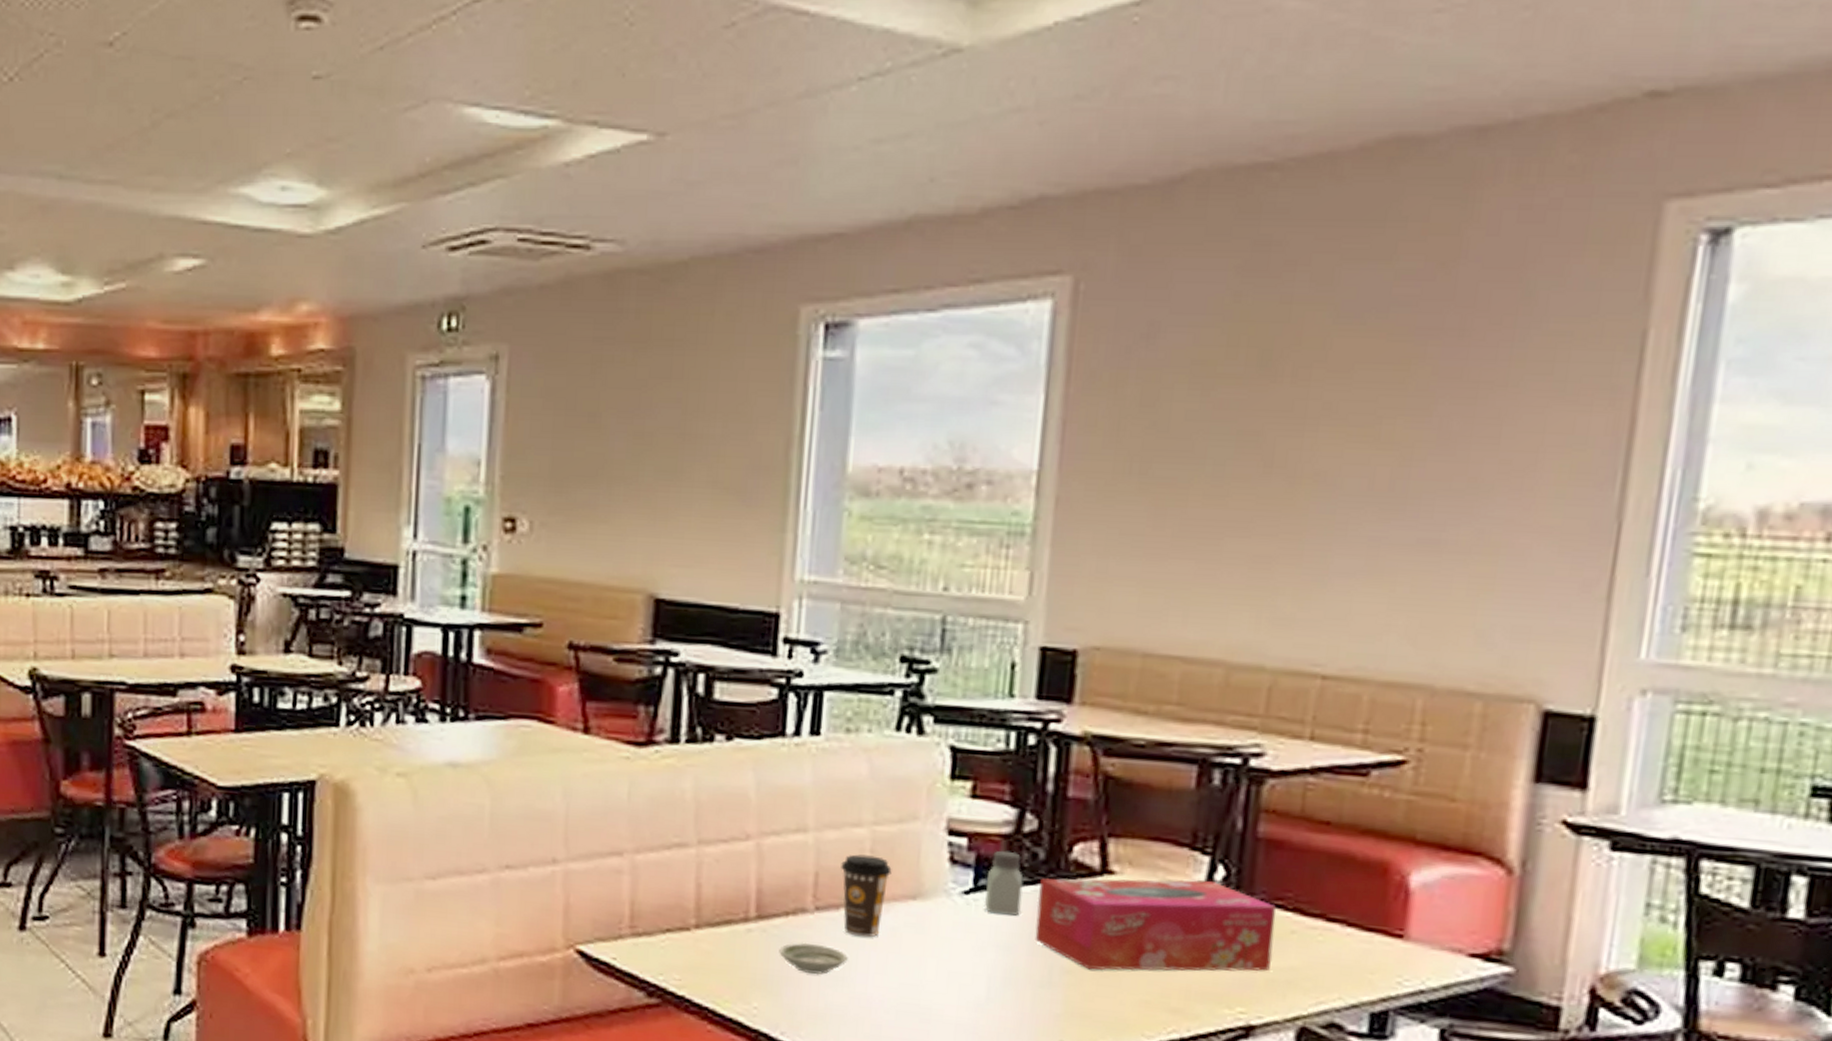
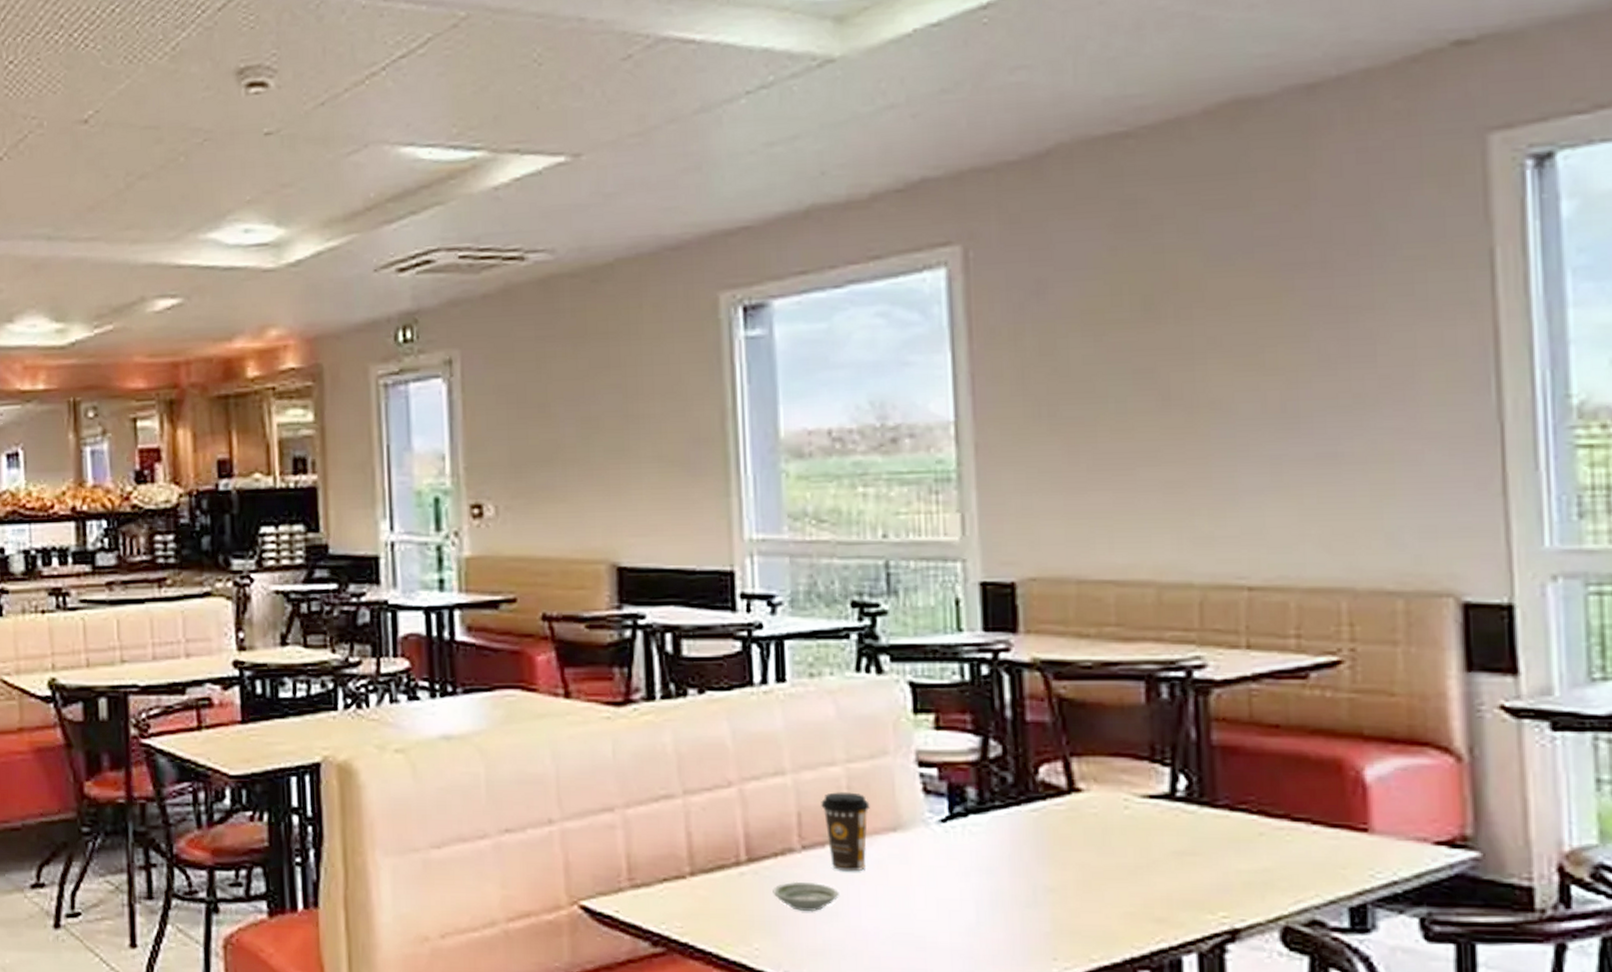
saltshaker: present [984,850,1024,916] -> none [961,777,999,839]
tissue box: present [1034,878,1276,972] -> none [1011,791,1246,886]

